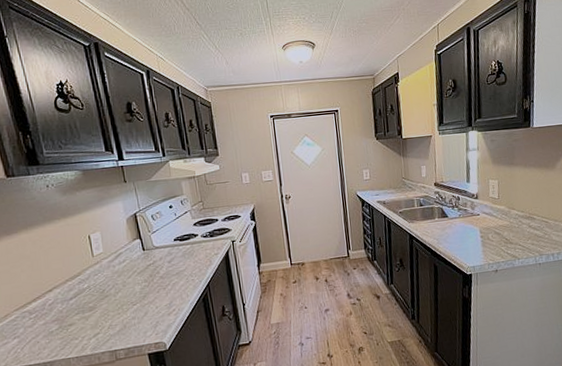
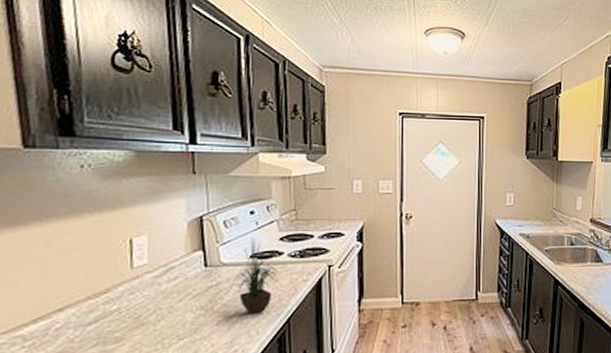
potted plant: none [162,225,196,283] -> present [229,237,278,315]

